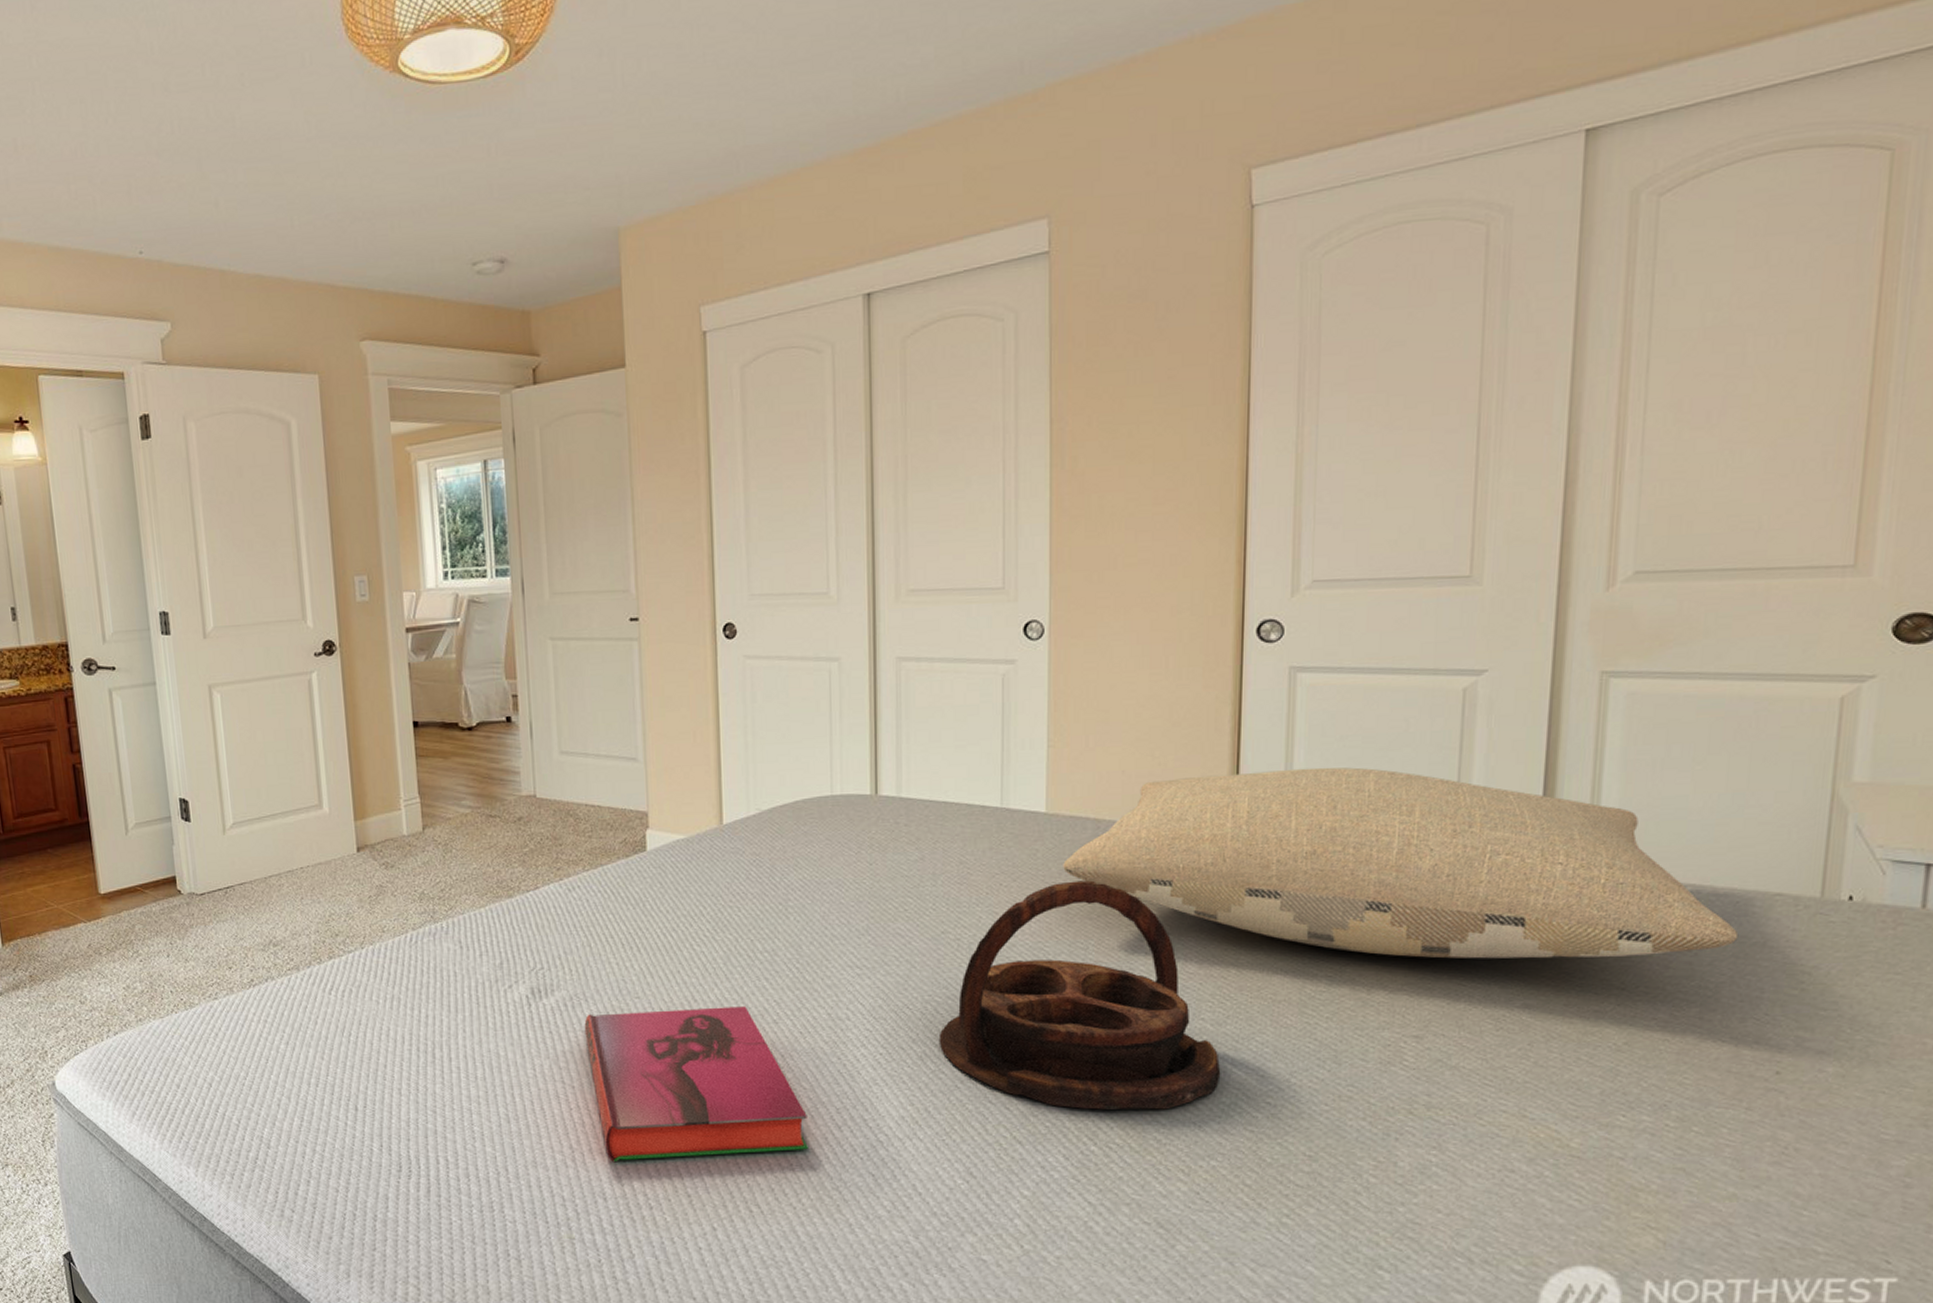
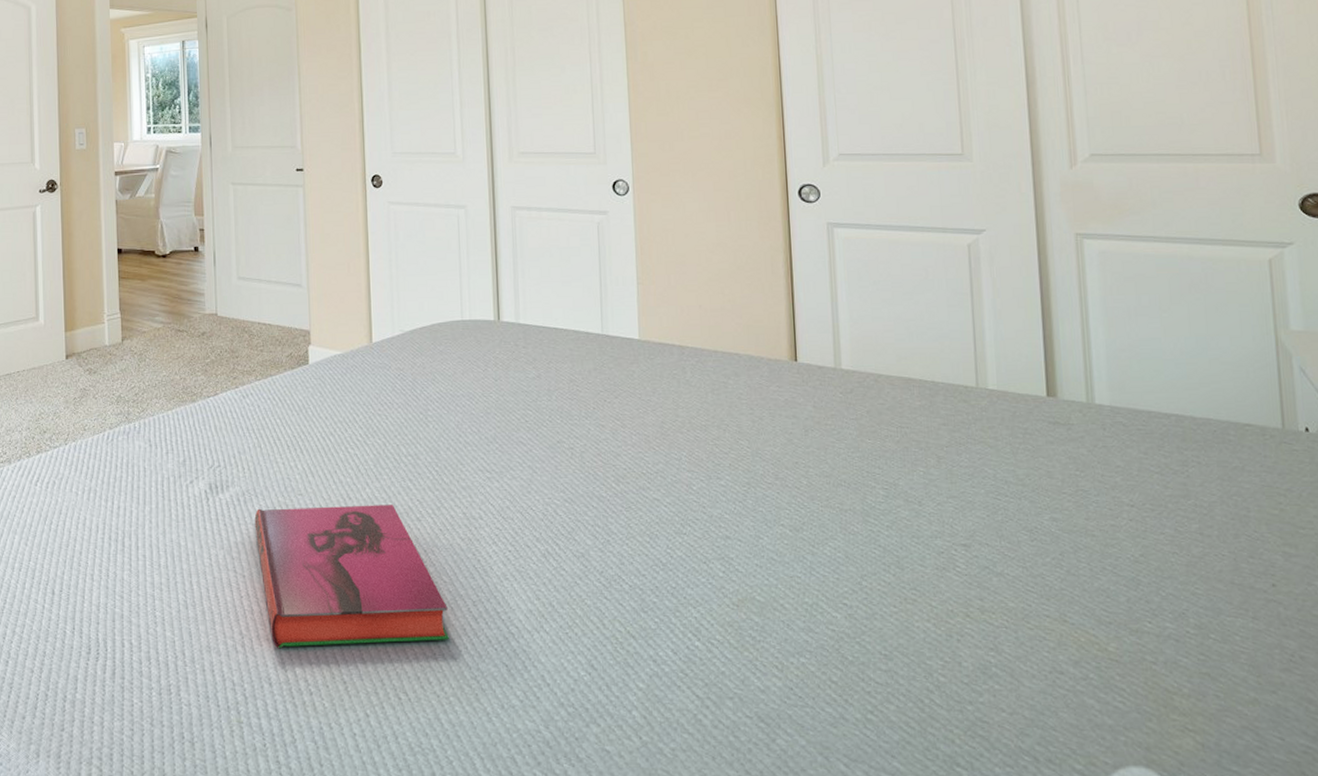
serving tray: present [938,880,1221,1110] -> none [558,399,802,608]
pillow: present [1063,767,1739,959] -> none [656,307,1221,477]

